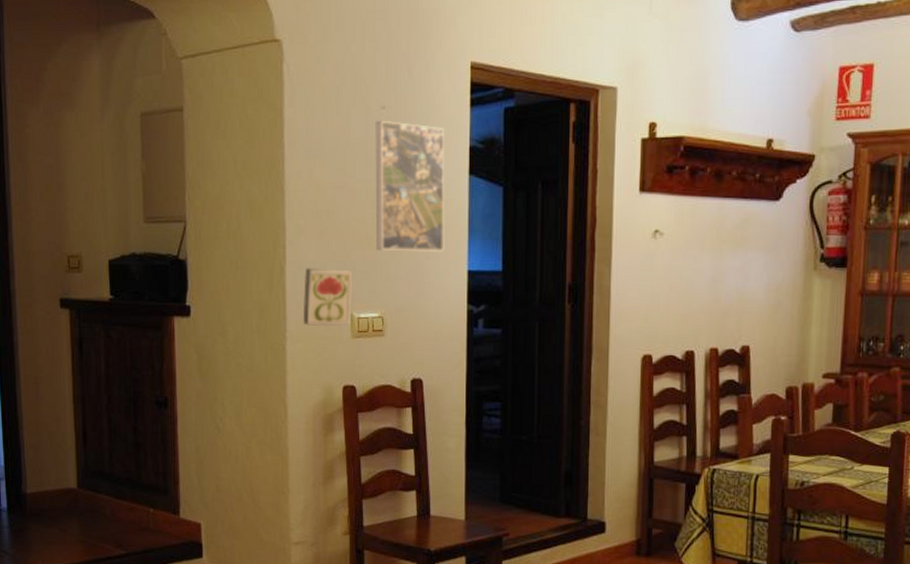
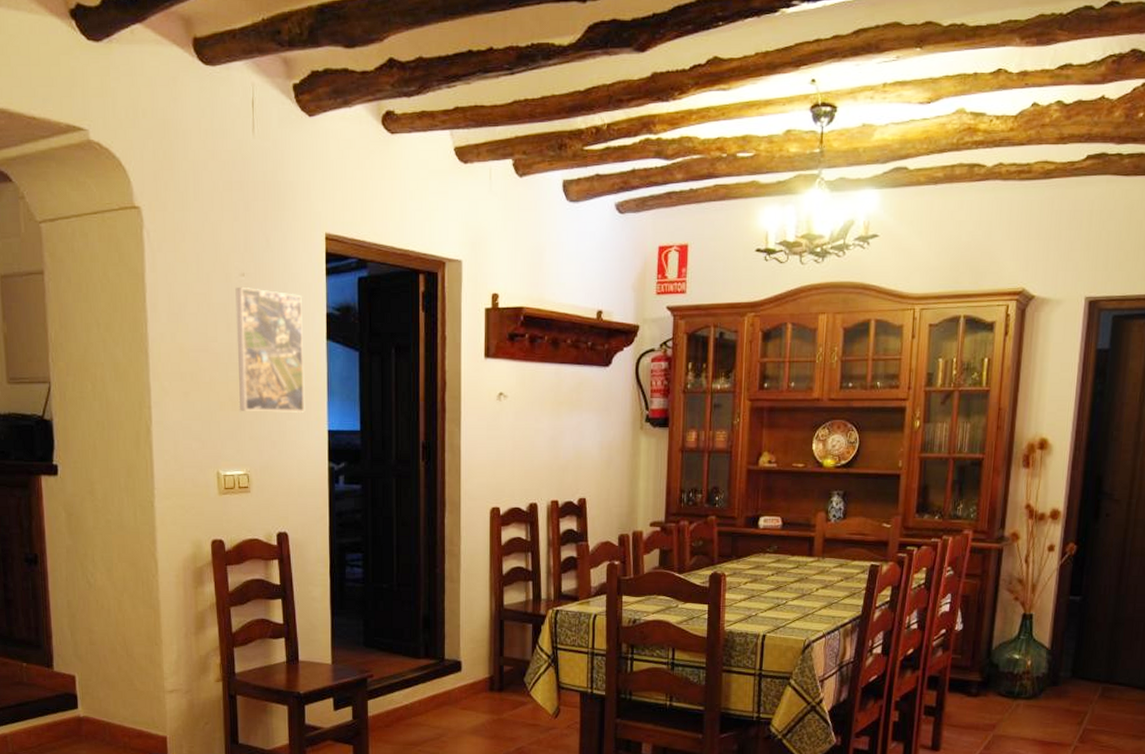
decorative tile: present [303,268,353,326] -> none [170,428,218,483]

